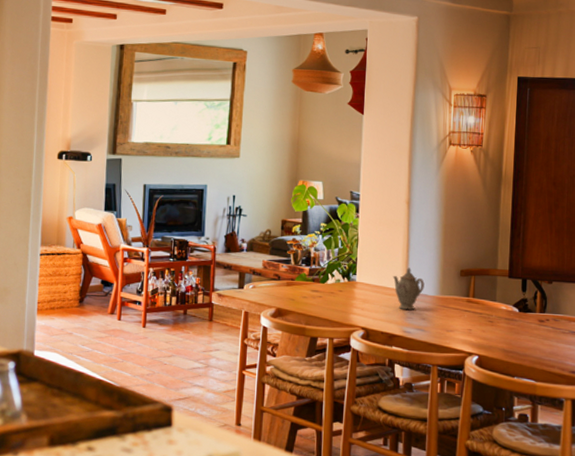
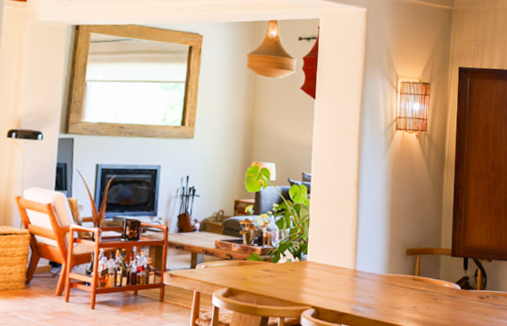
teapot: present [392,267,425,310] -> none [342,247,373,288]

